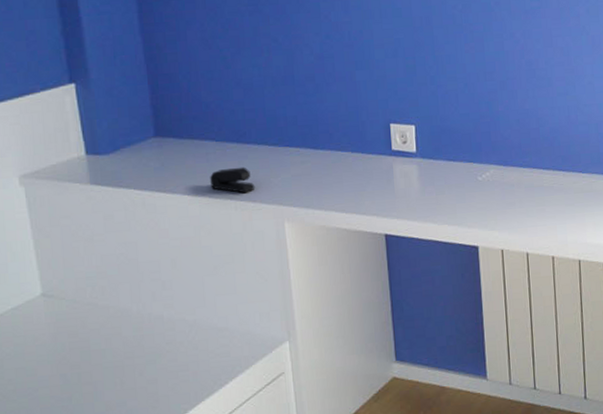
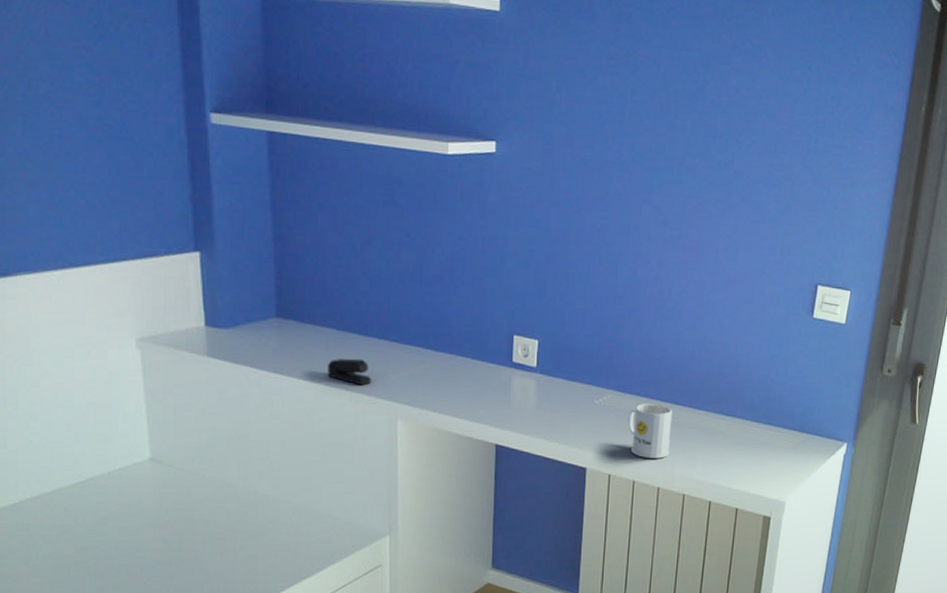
mug: none [513,173,560,229] -> present [628,404,673,459]

